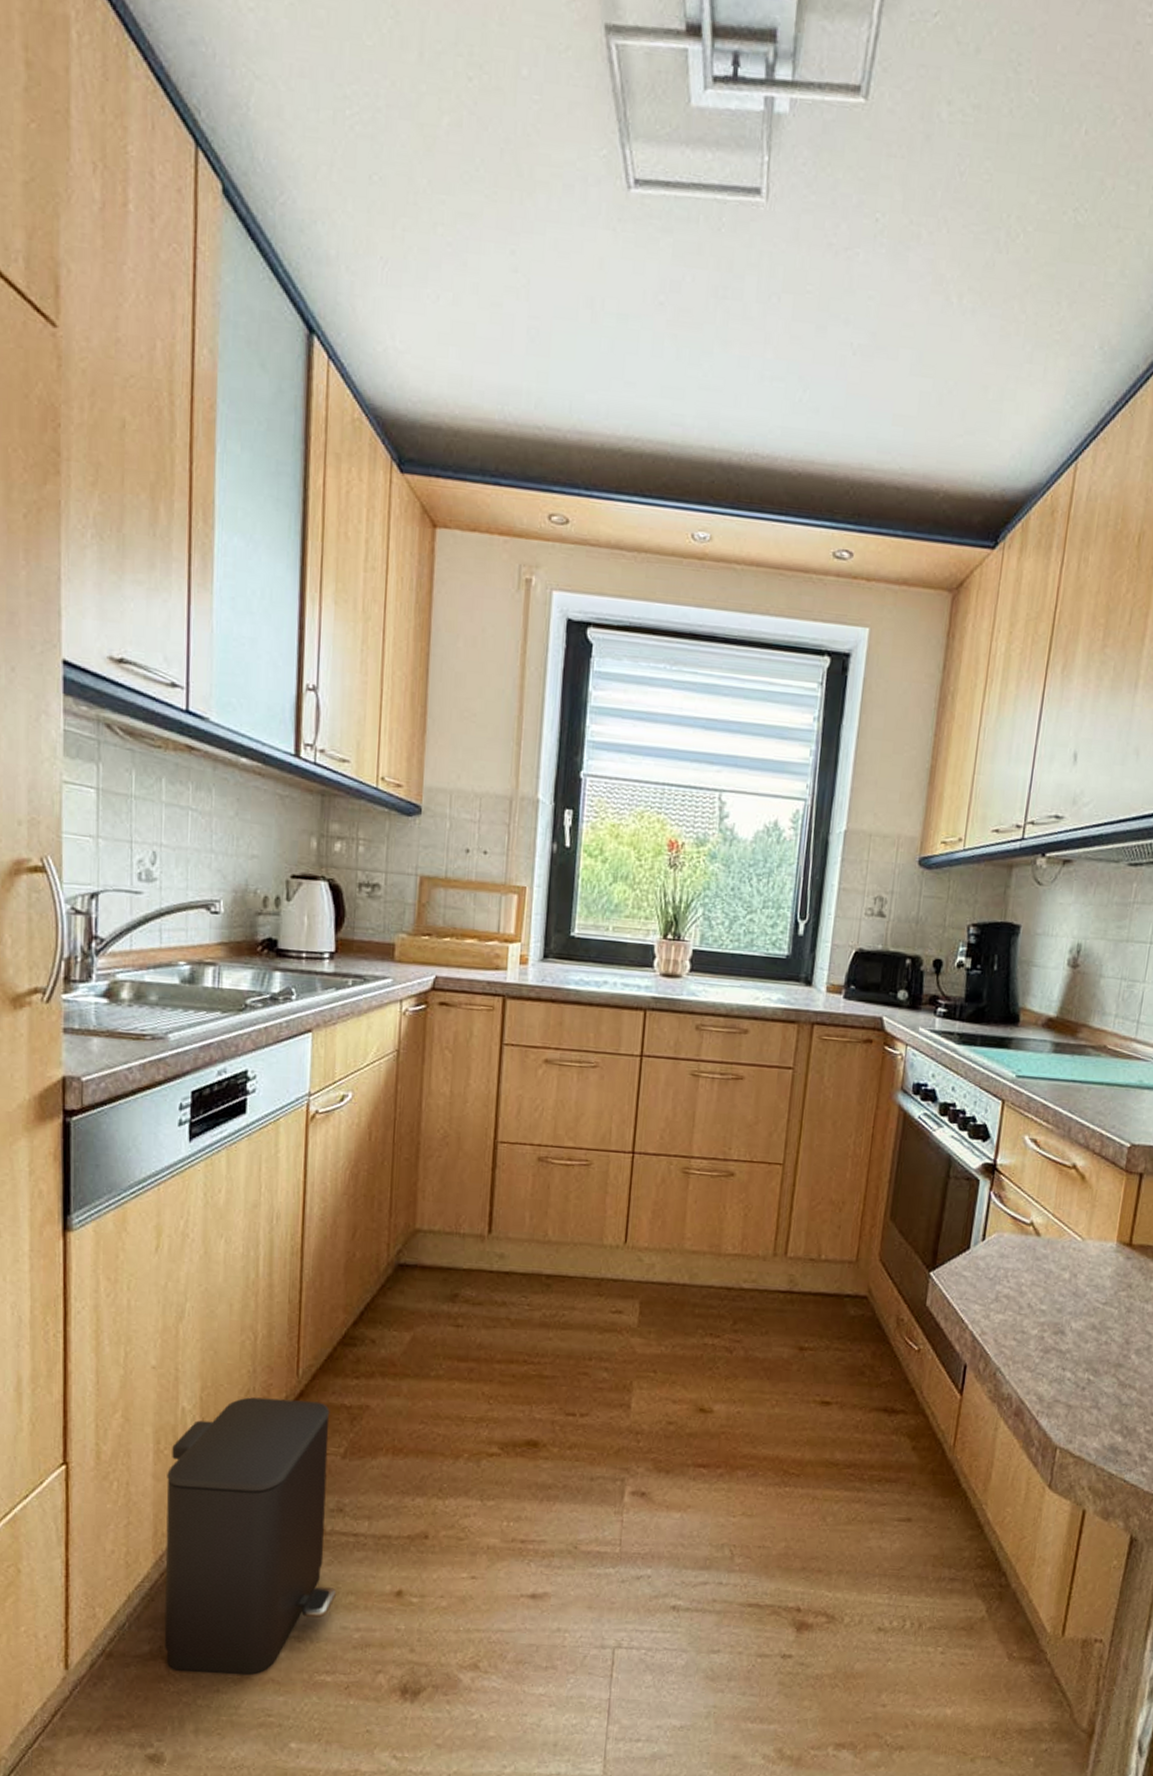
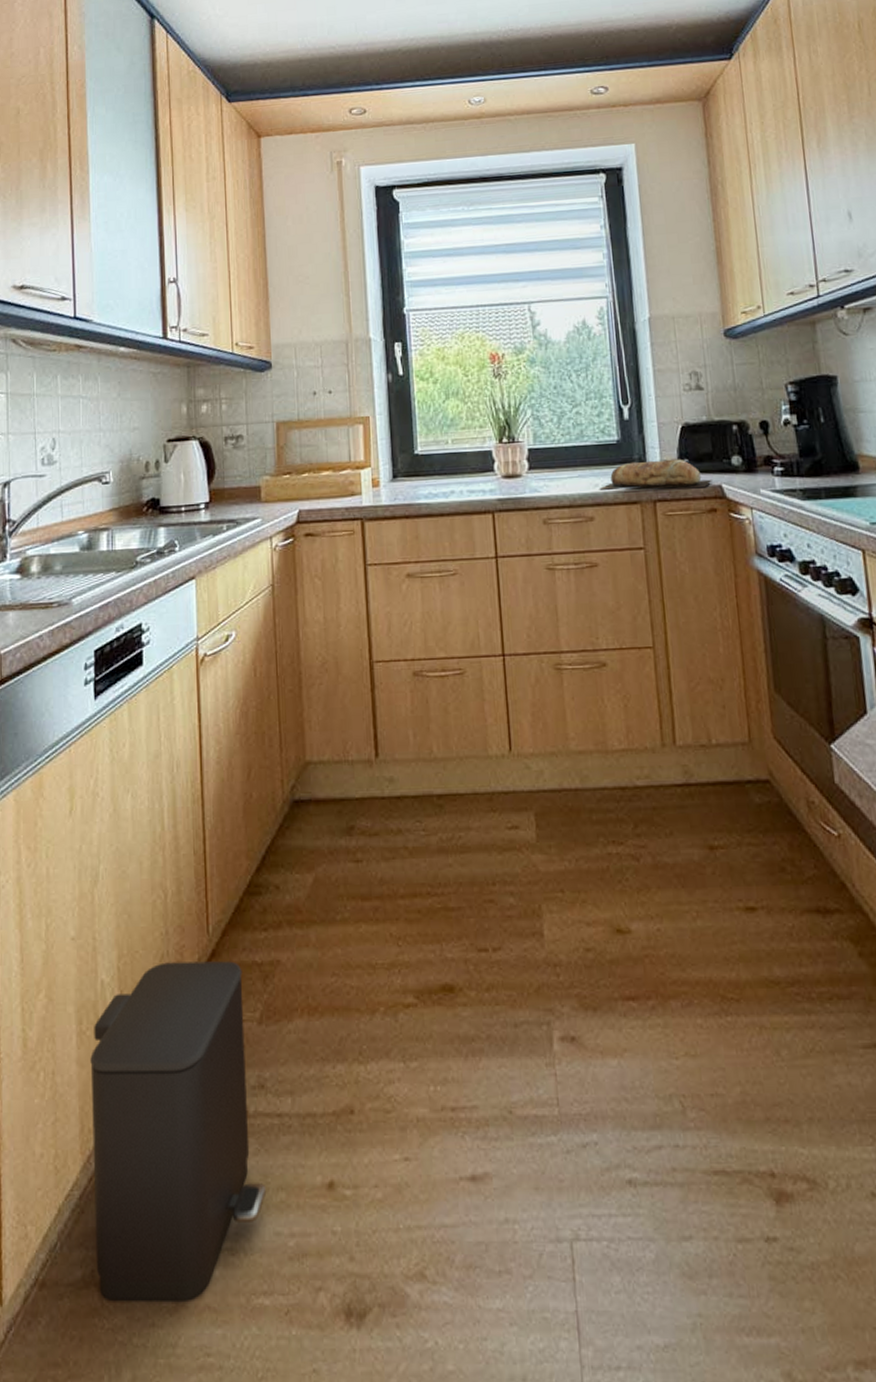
bread loaf: none [759,980,874,1018] -> present [599,459,712,490]

